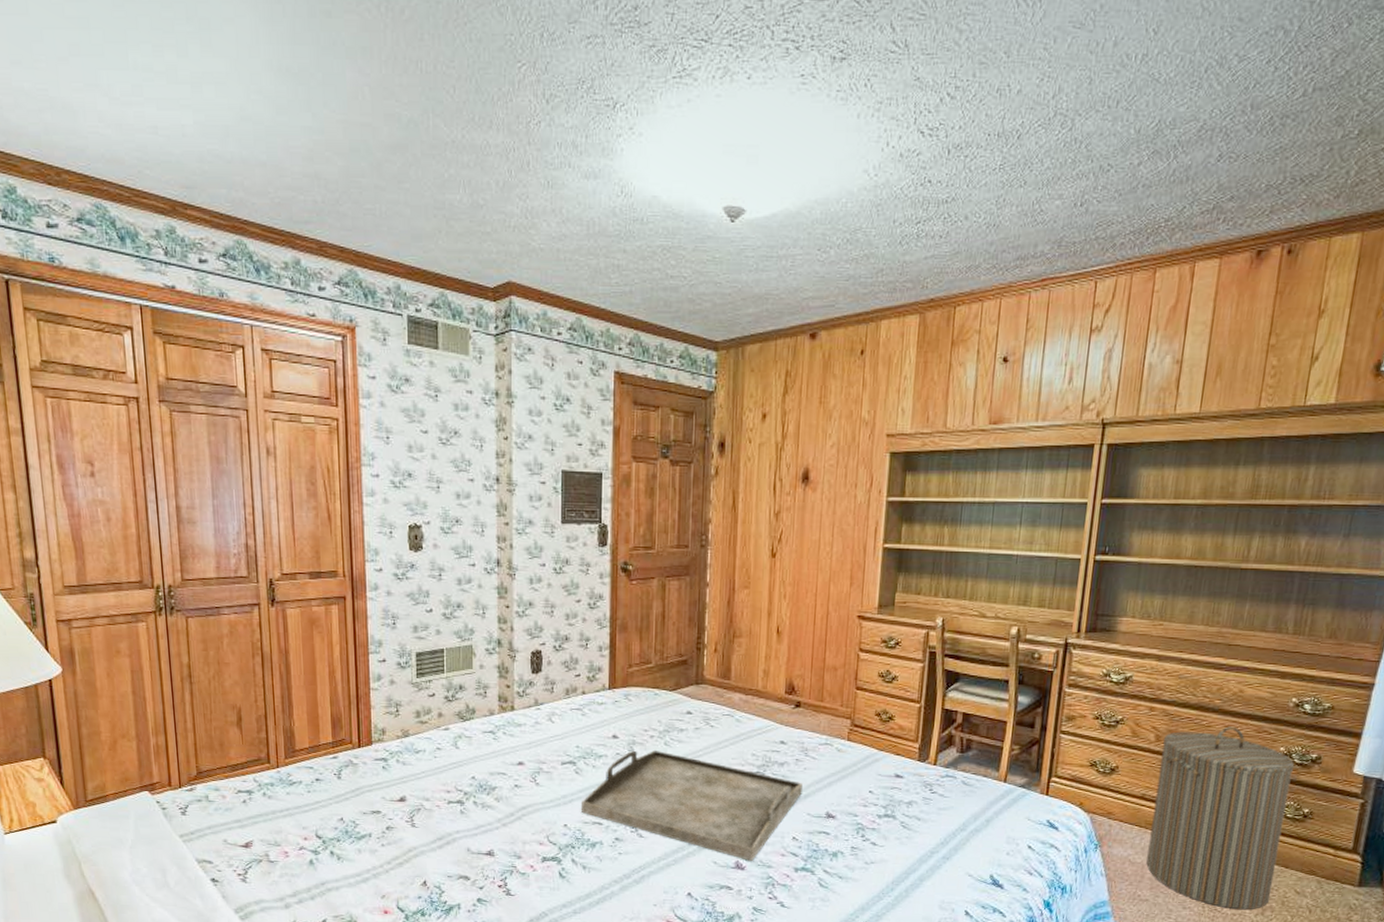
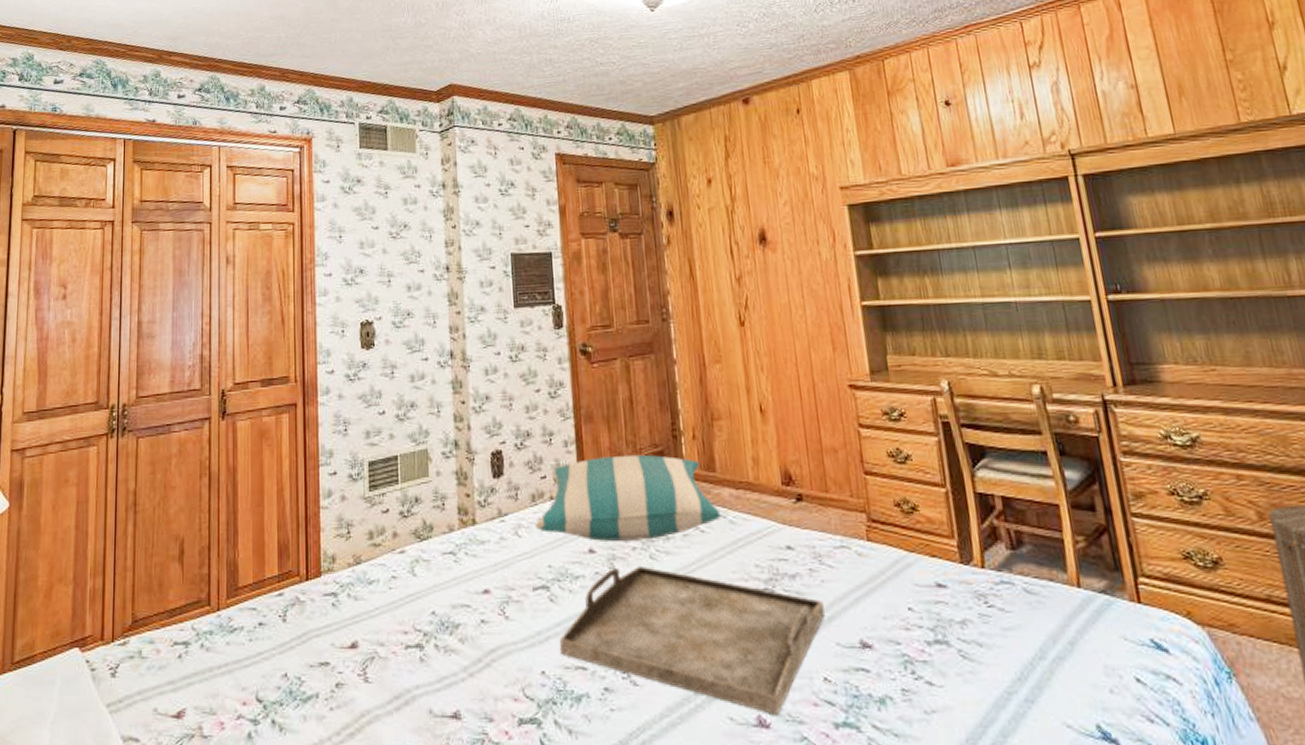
pillow: none [567,661,730,731] -> present [534,454,721,541]

